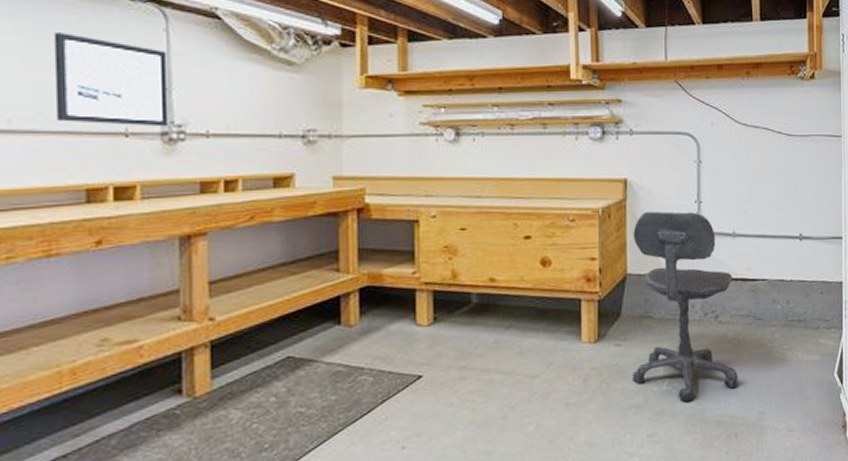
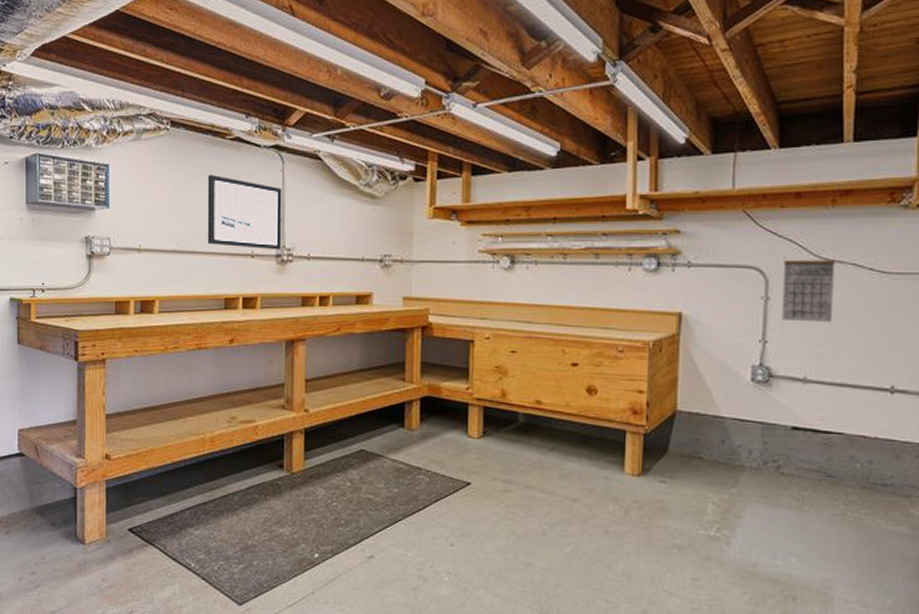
office chair: present [631,211,738,403] -> none [676,347,801,553]
calendar: none [711,125,753,182] -> present [781,259,835,323]

